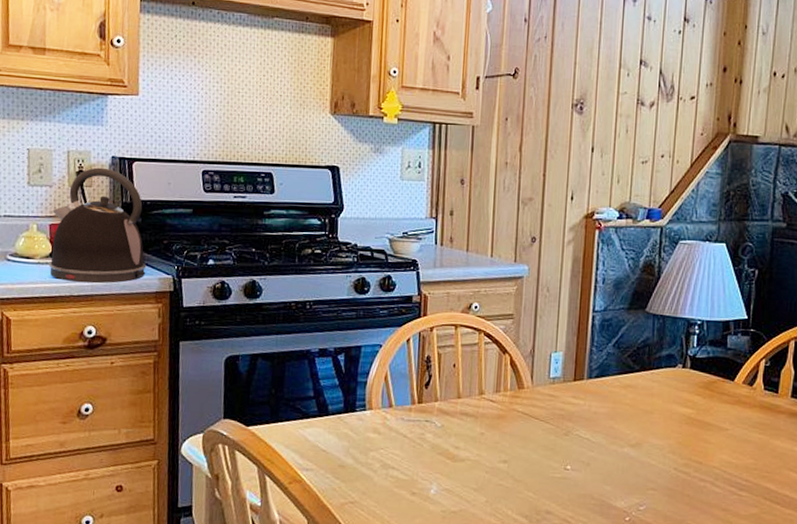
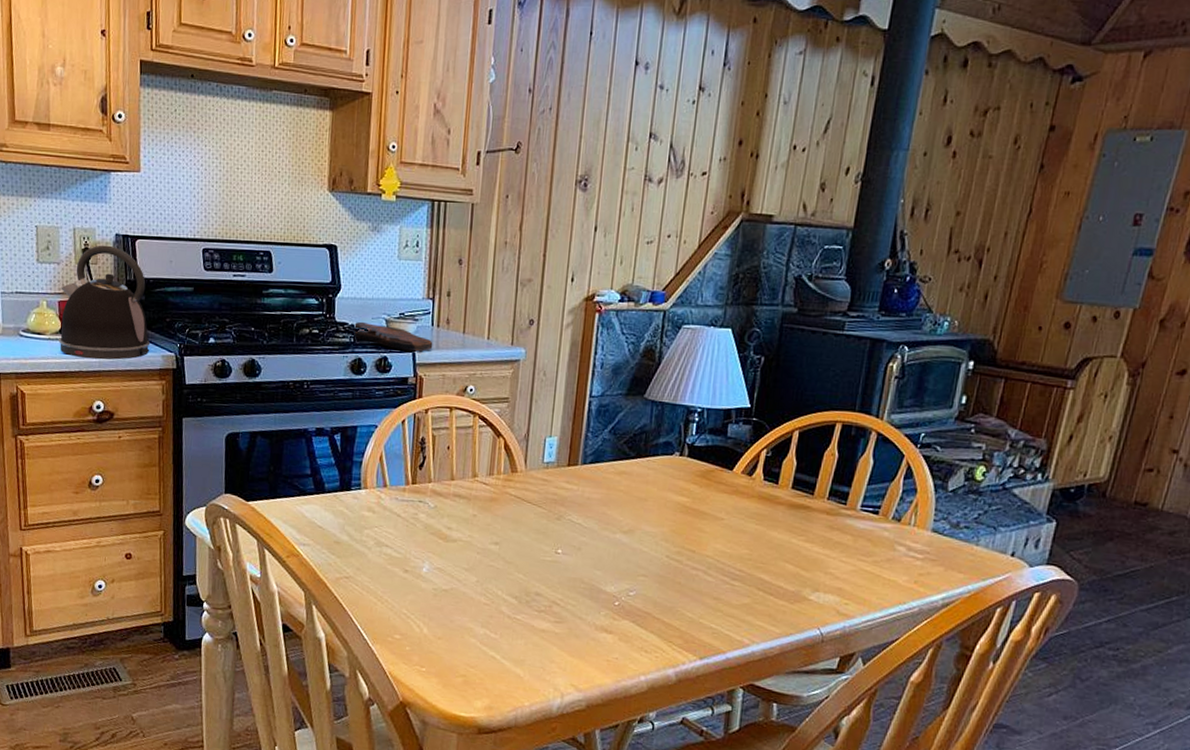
cutting board: none [357,241,437,270] -> present [354,321,433,352]

